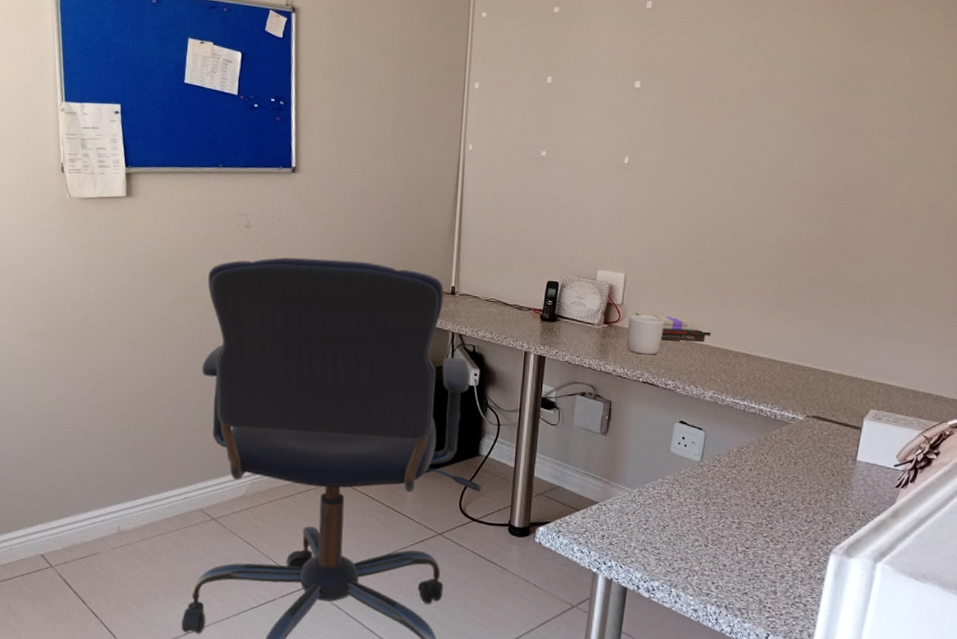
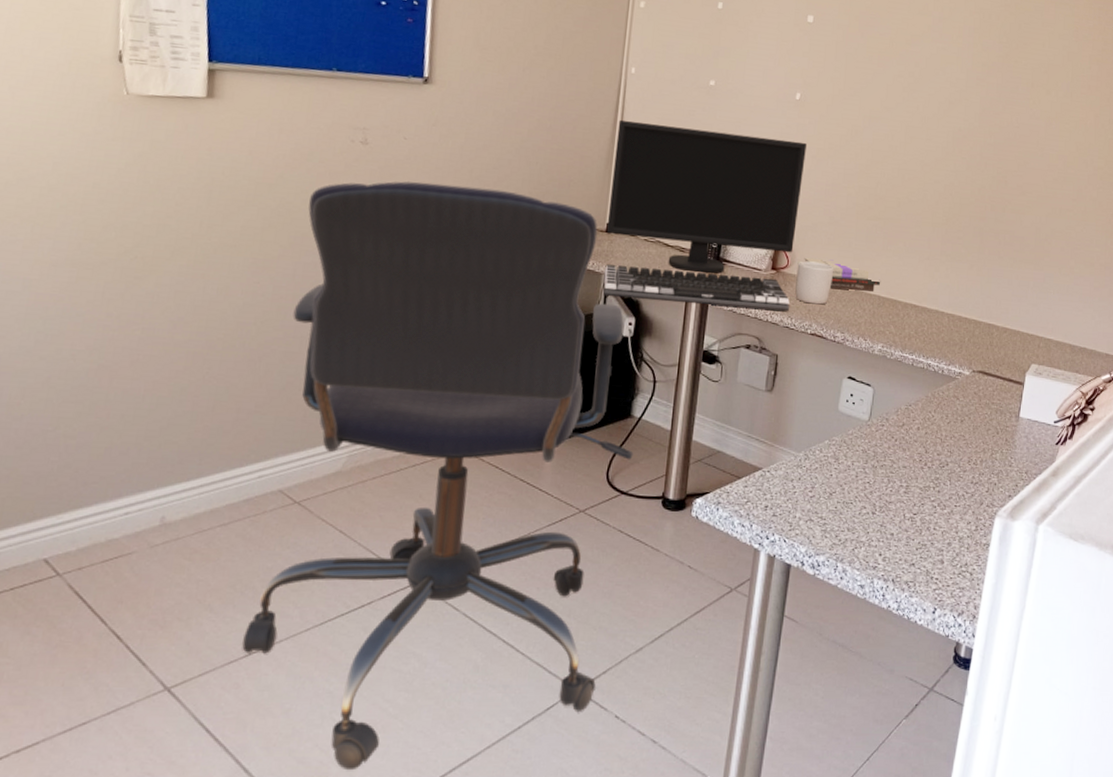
computer keyboard: none [450,323,623,361] -> present [603,264,790,311]
monitor: none [451,193,637,328] -> present [606,119,808,273]

